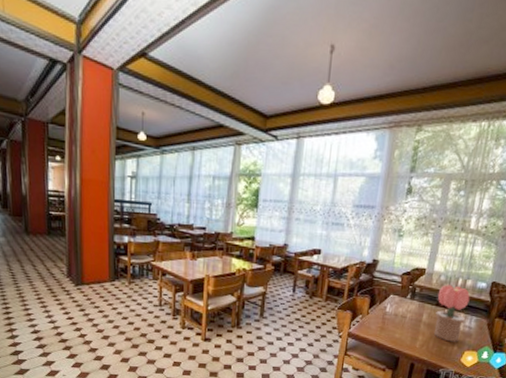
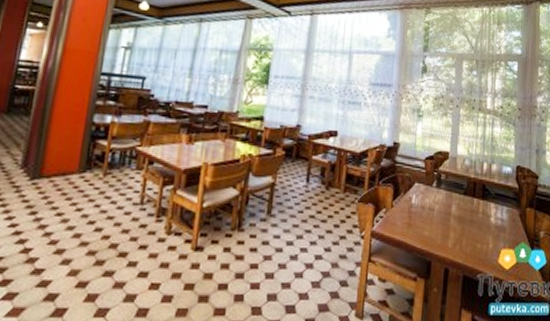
potted flower: present [434,285,470,342] -> none [464,170,498,239]

